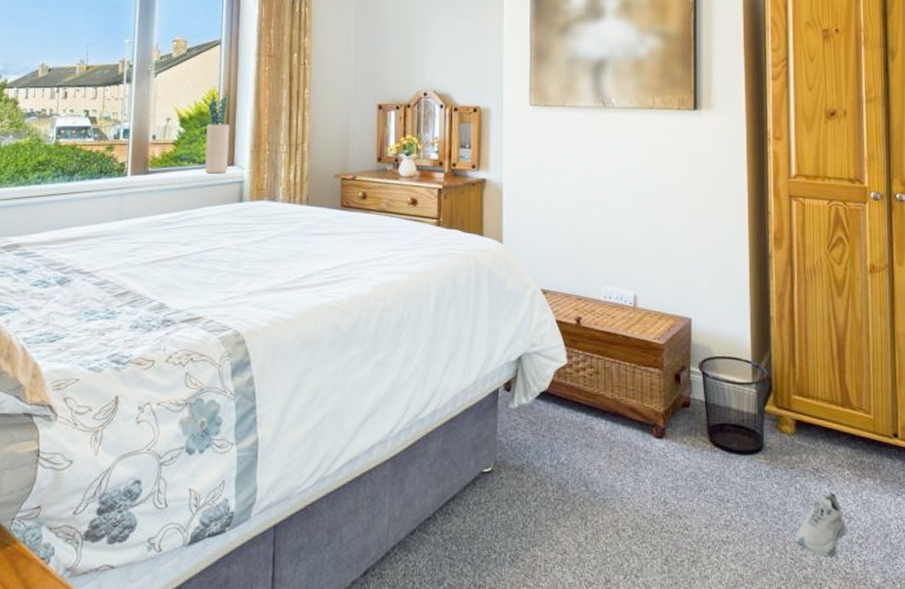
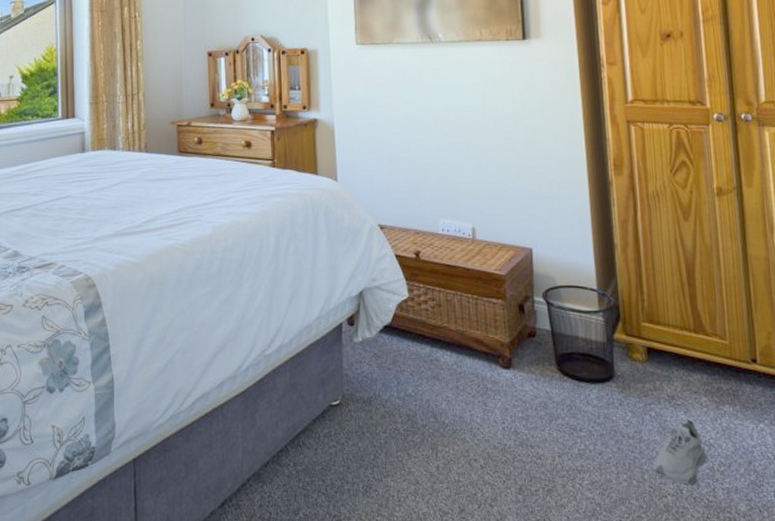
vase: present [205,91,229,174] -> none [47,47,69,127]

